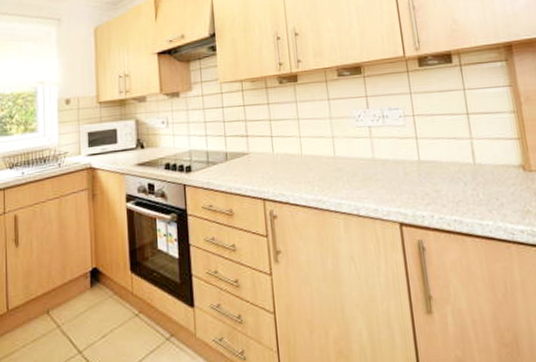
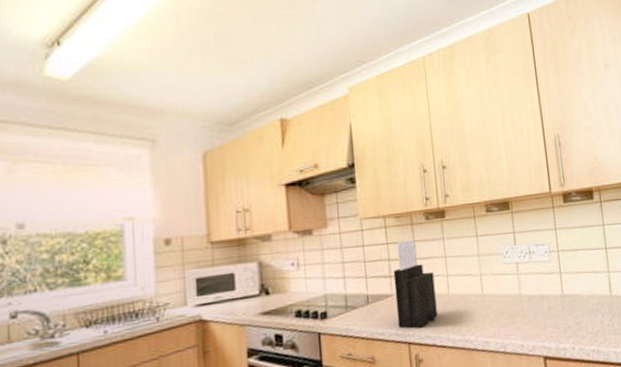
knife block: none [249,102,291,186] -> present [393,239,438,328]

